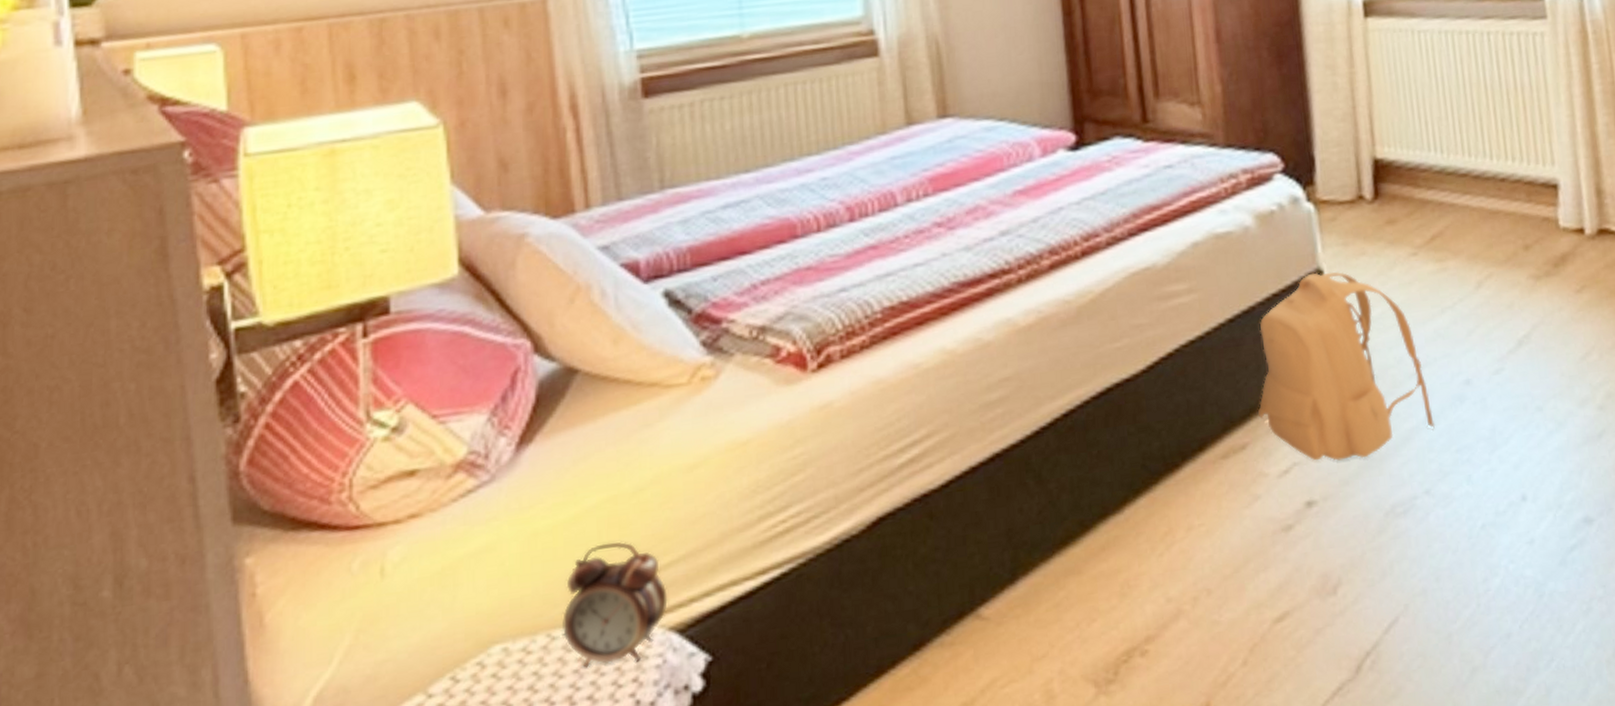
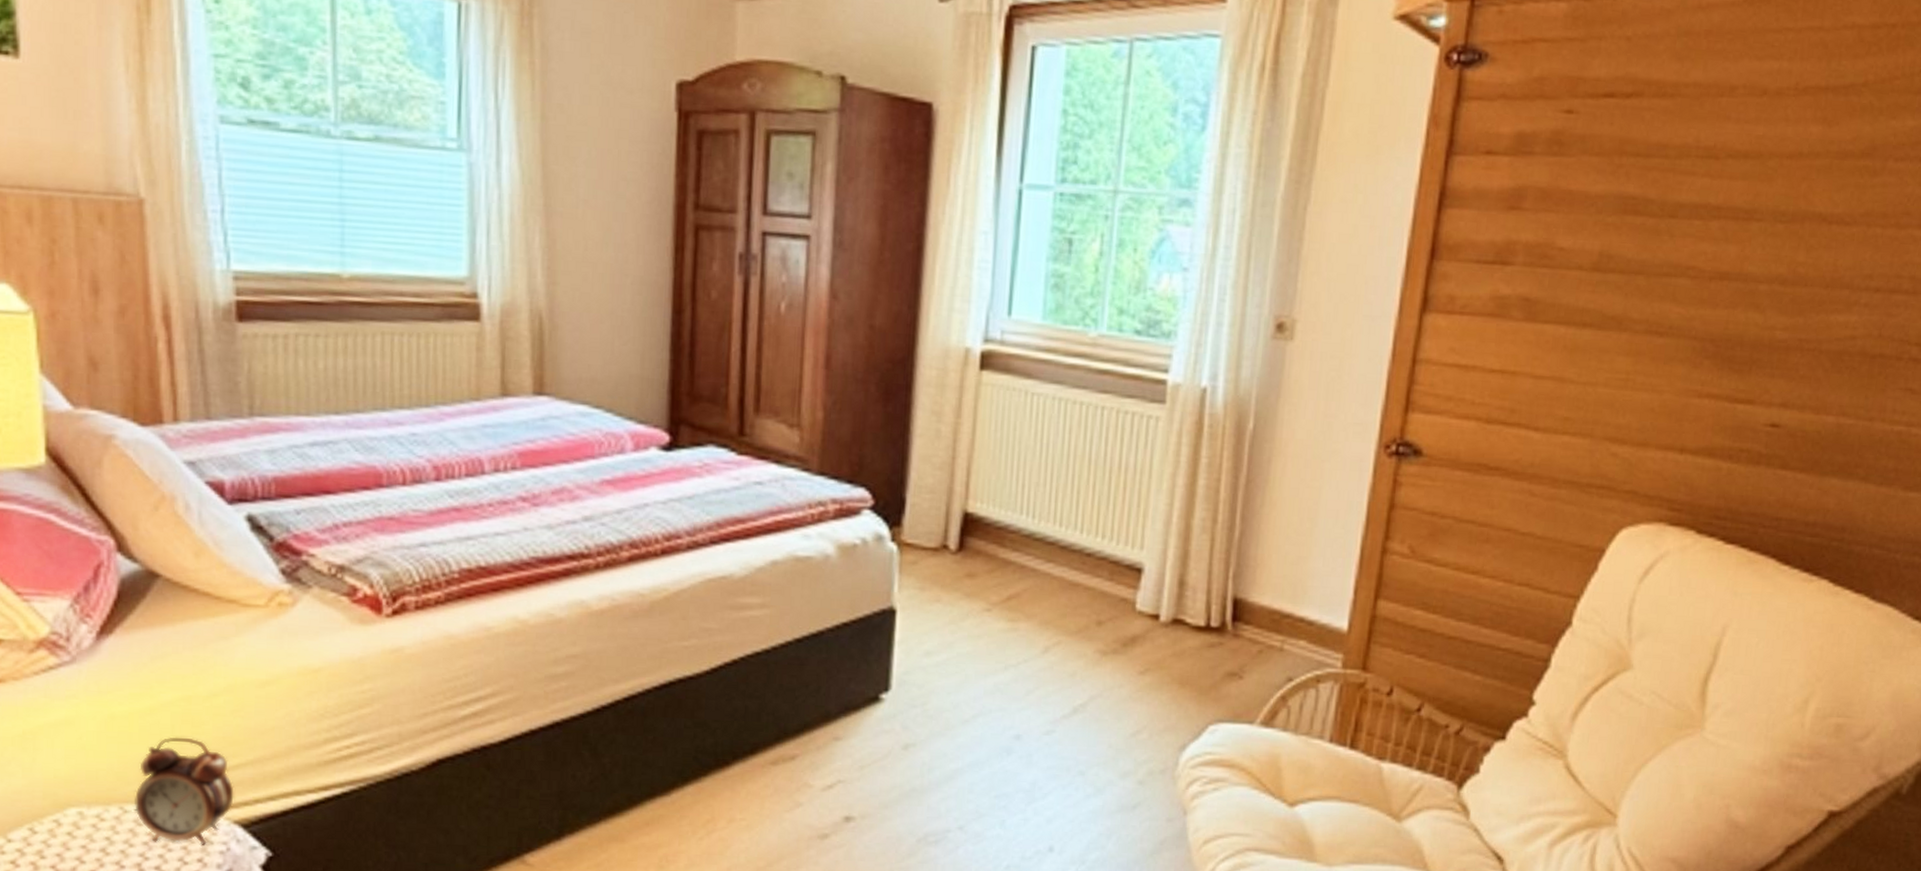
backpack: present [1257,272,1436,461] -> none [811,610,980,788]

